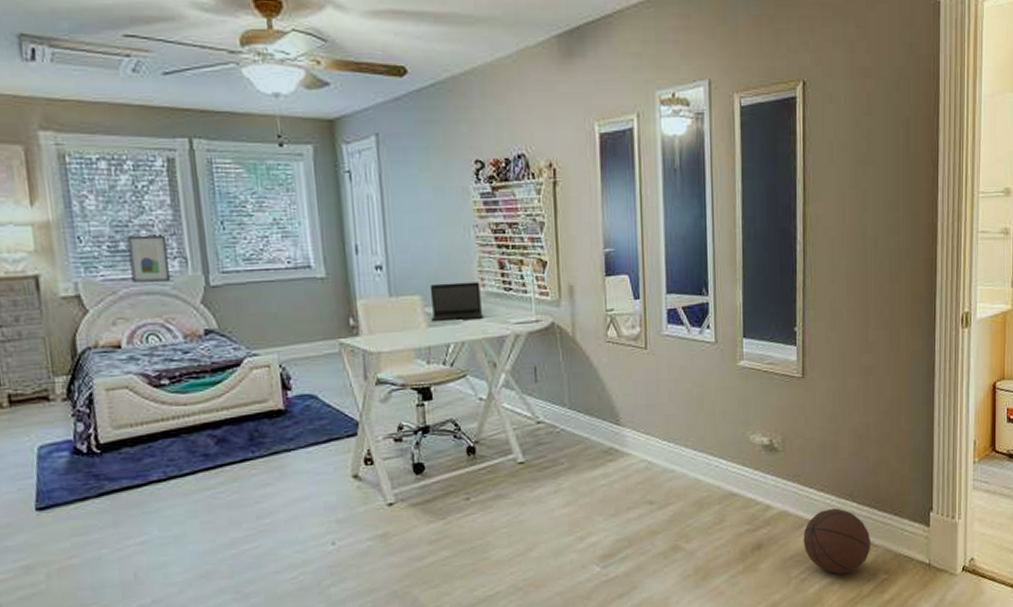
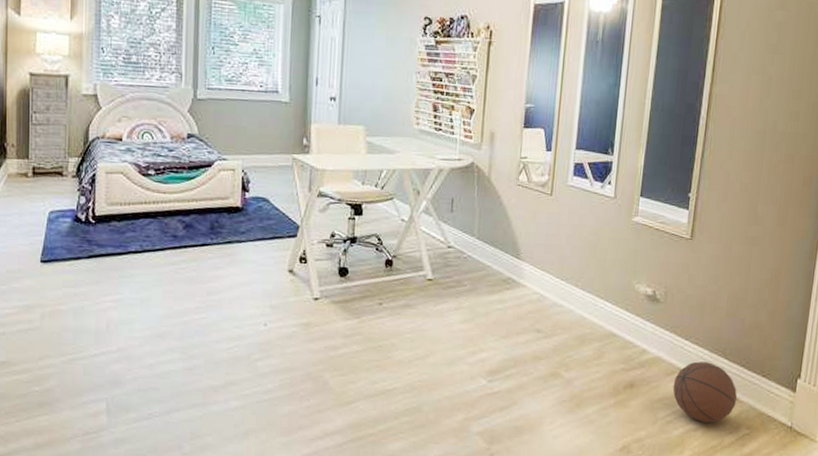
picture frame: present [127,234,170,283] -> none [138,51,169,91]
laptop: present [429,282,482,322] -> none [369,117,415,152]

